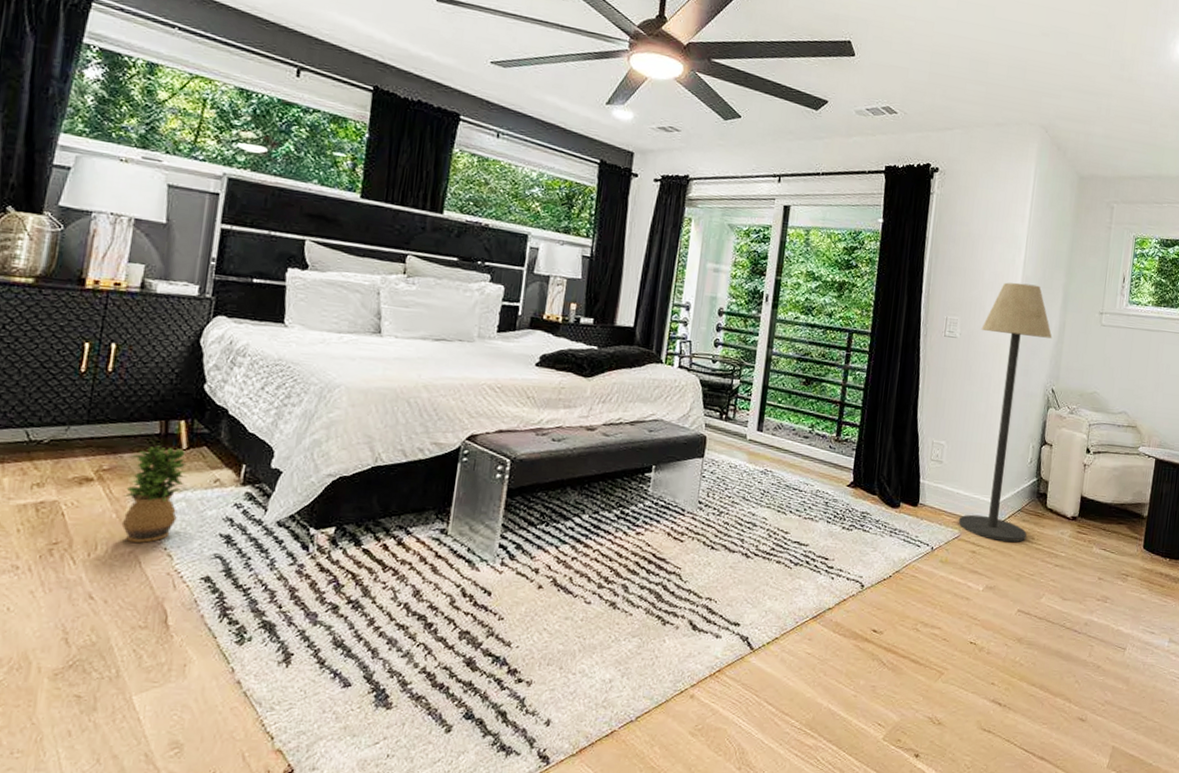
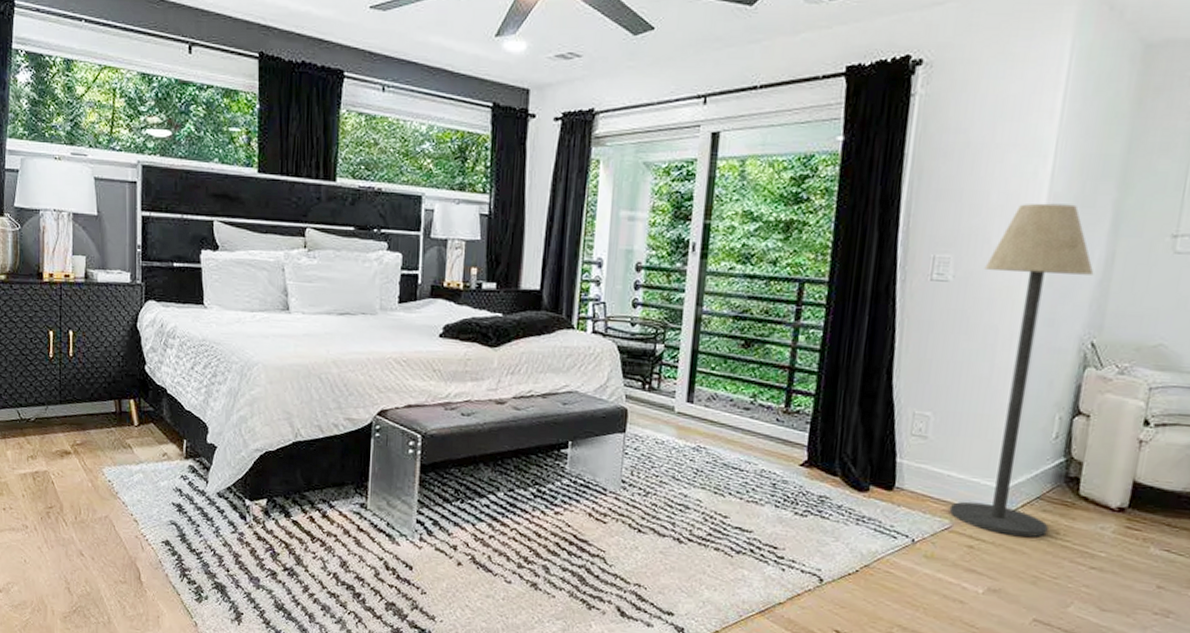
potted plant: present [121,445,187,543] -> none [95,422,141,509]

